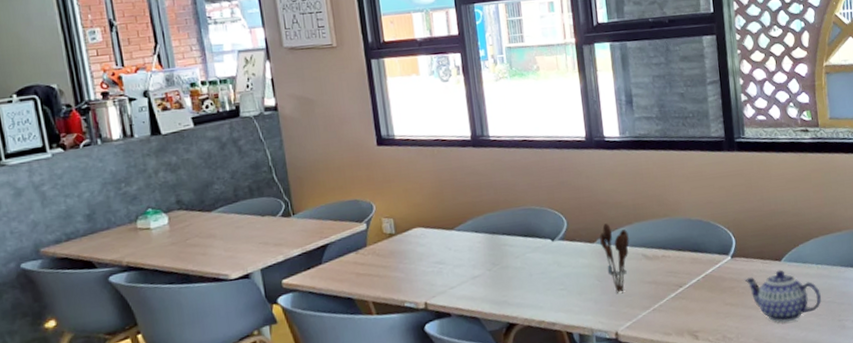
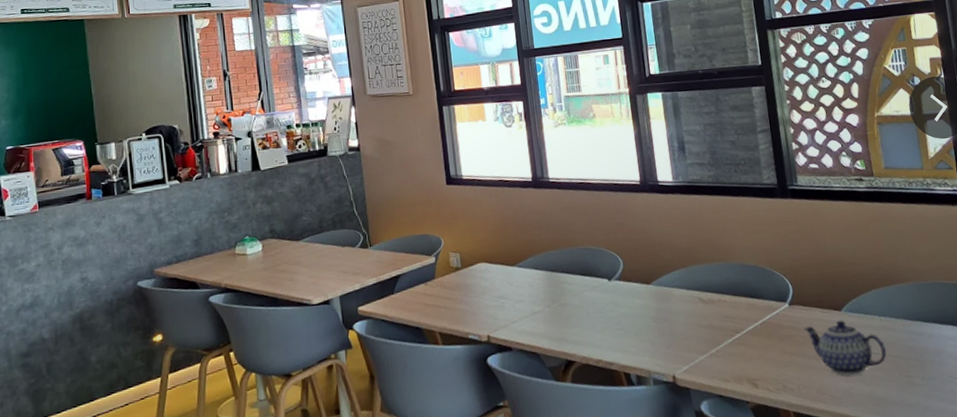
utensil holder: present [599,223,629,294] -> none [655,265,685,336]

